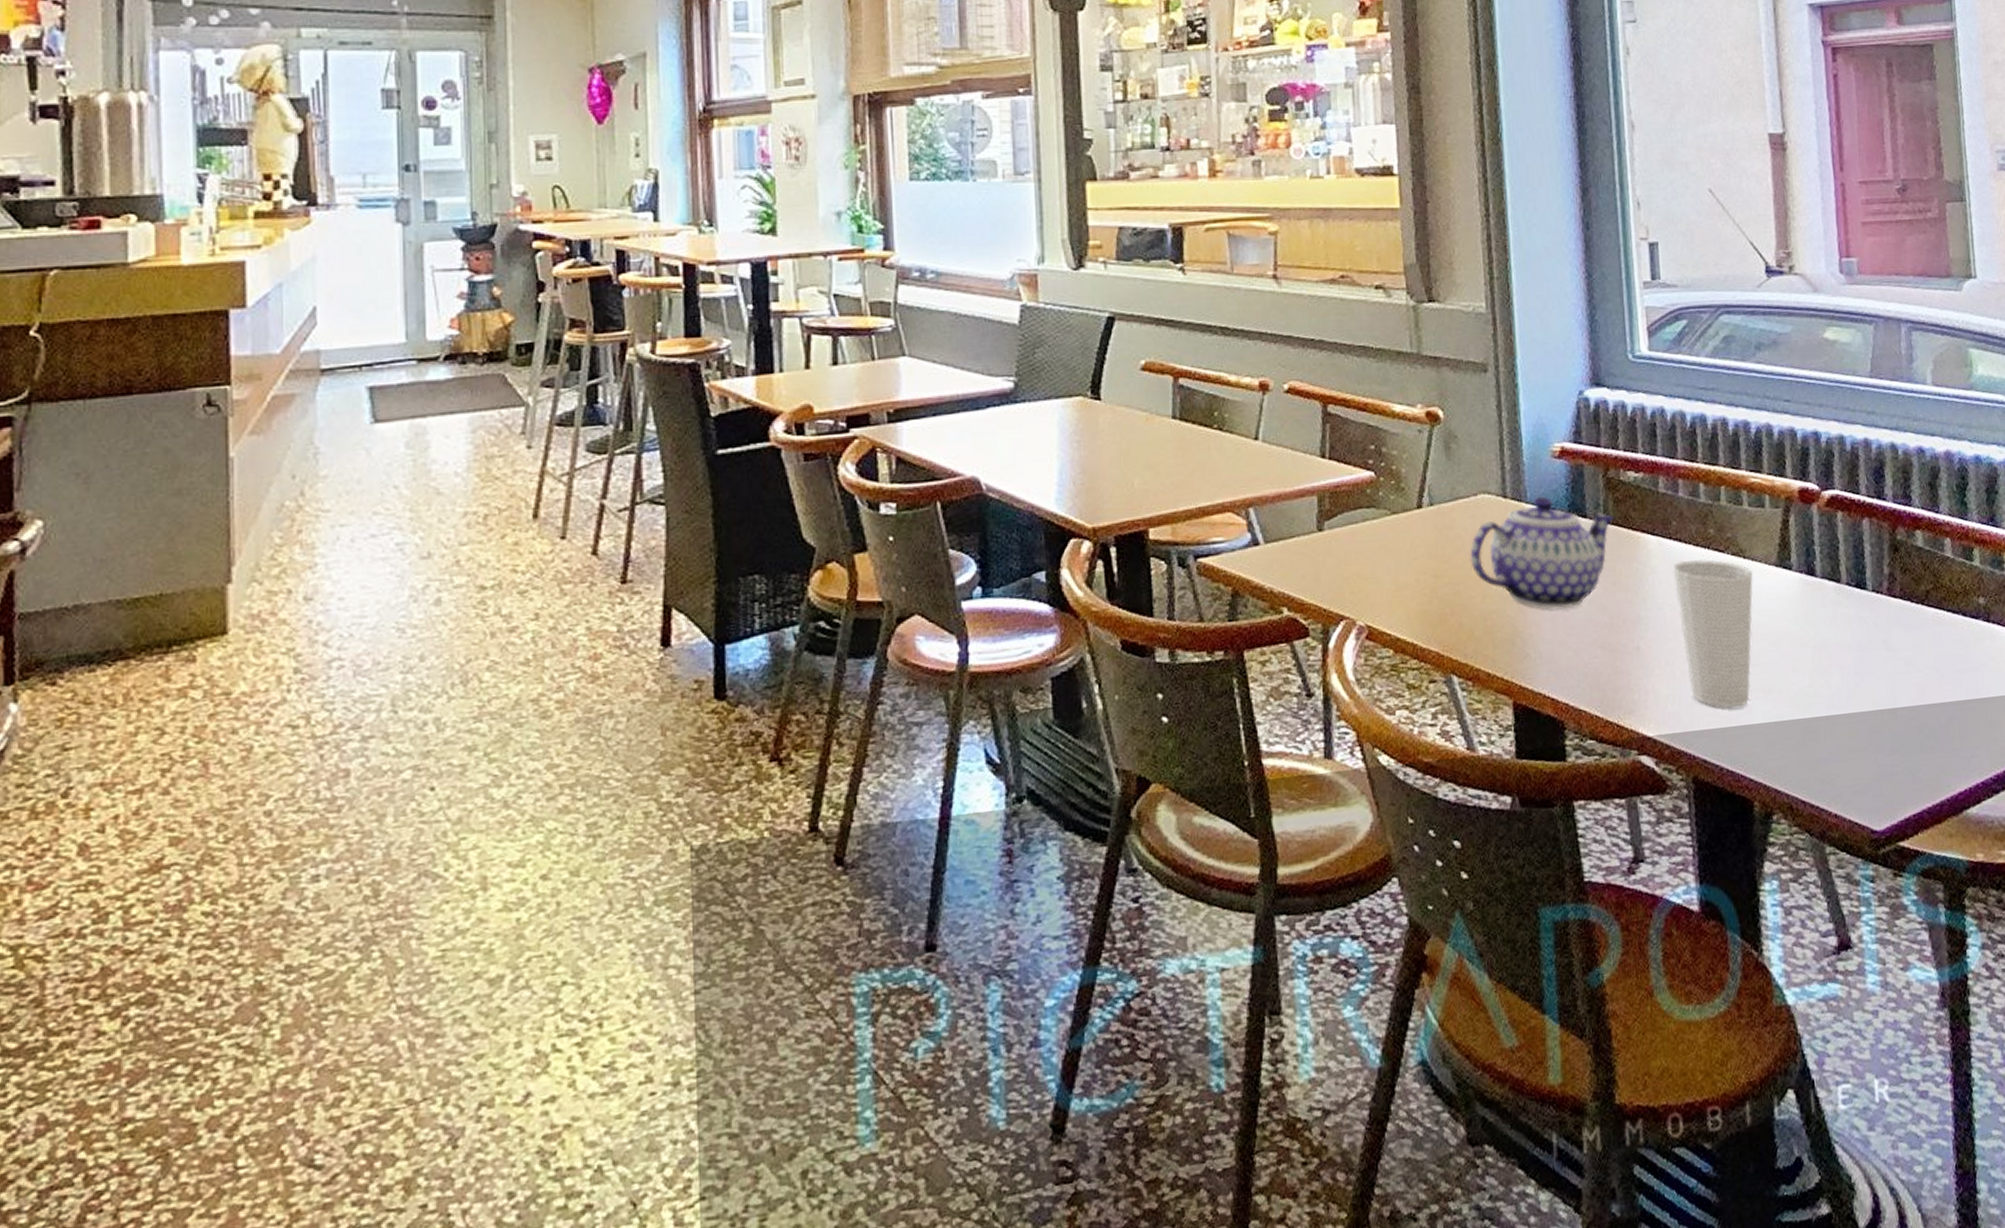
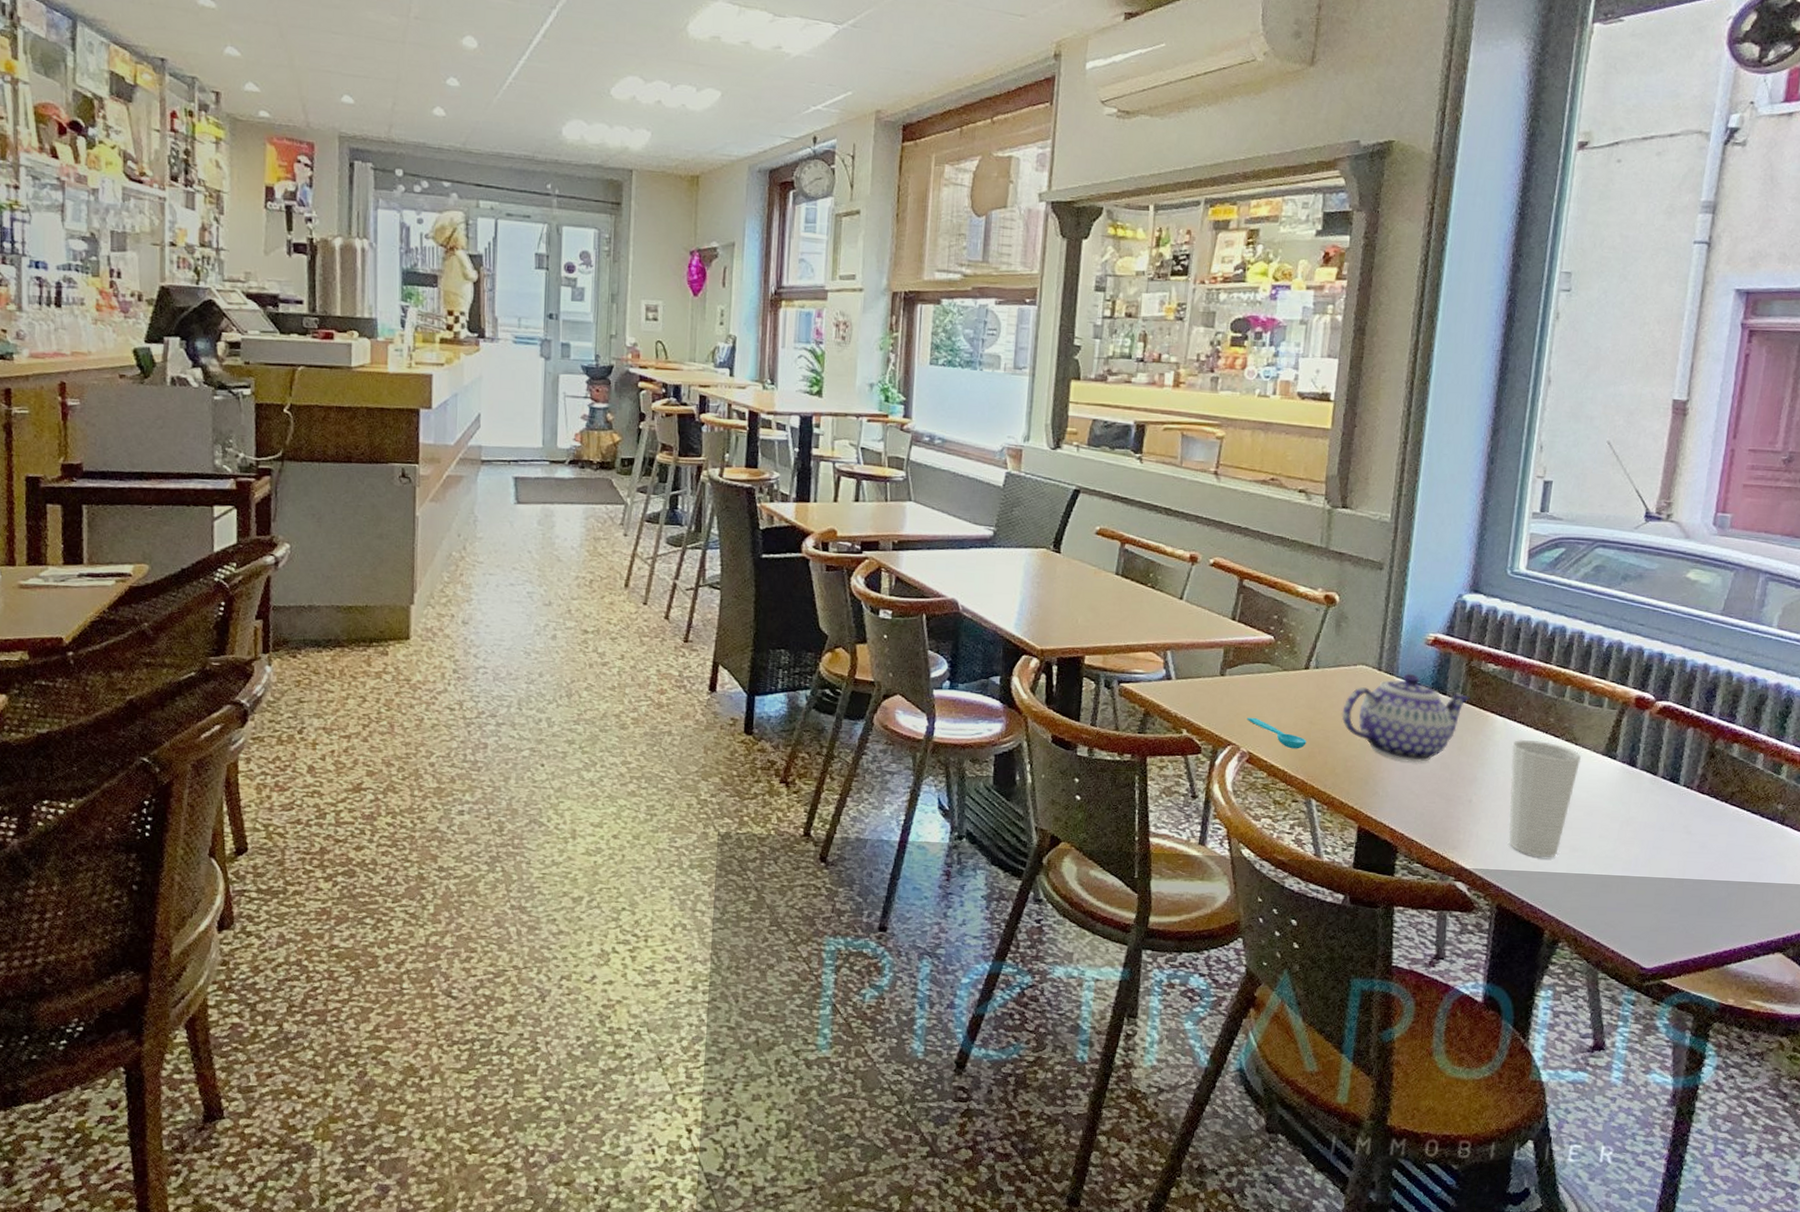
spoon: none [1358,579,1434,614] -> present [1247,717,1307,749]

